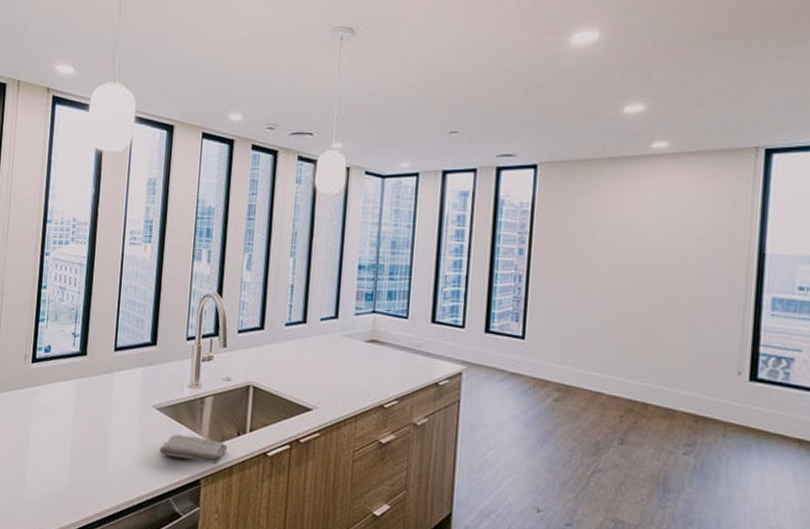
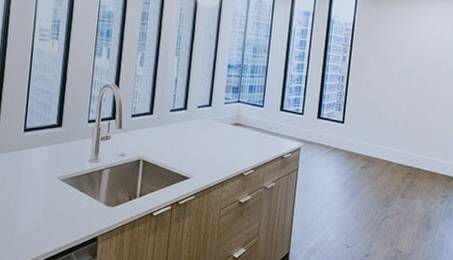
washcloth: present [159,434,228,464] -> none [62,200,121,224]

